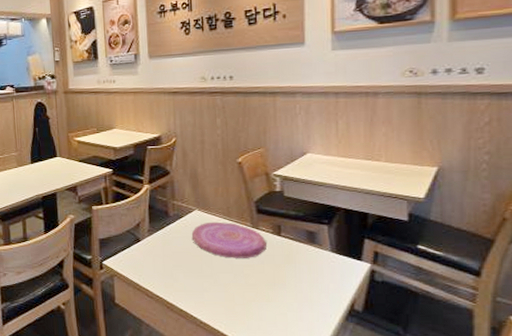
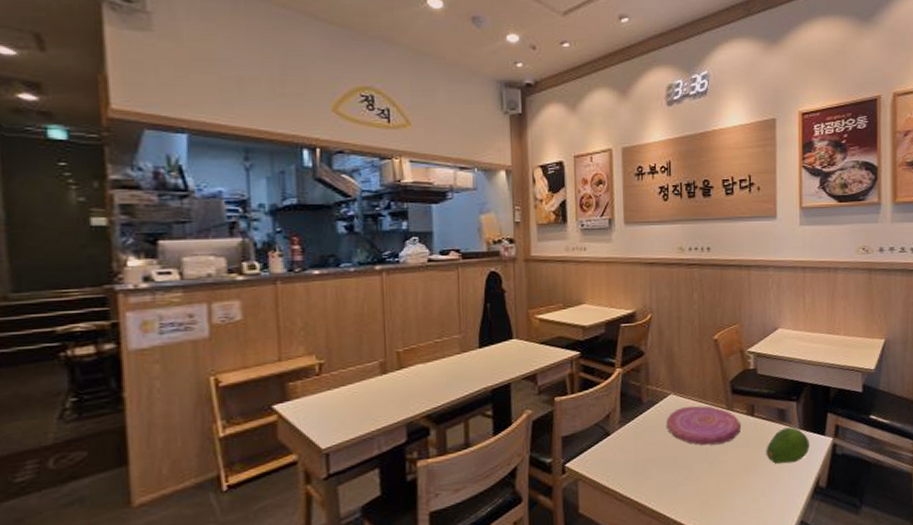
fruit: none [294,249,344,284] -> present [766,427,810,464]

